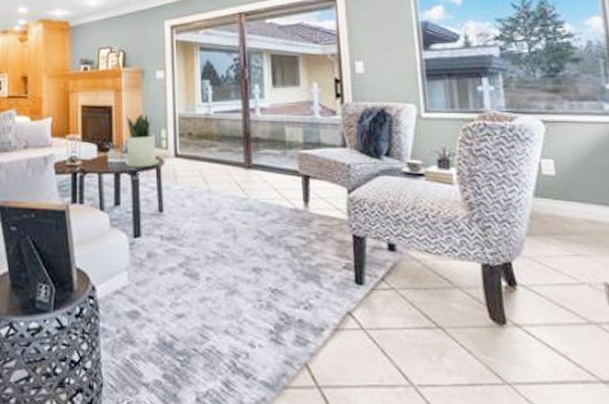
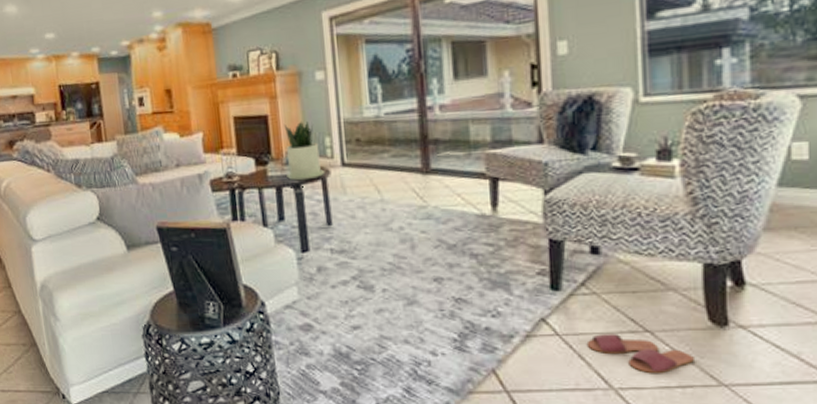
slippers: none [388,329,481,370] -> present [586,334,694,373]

